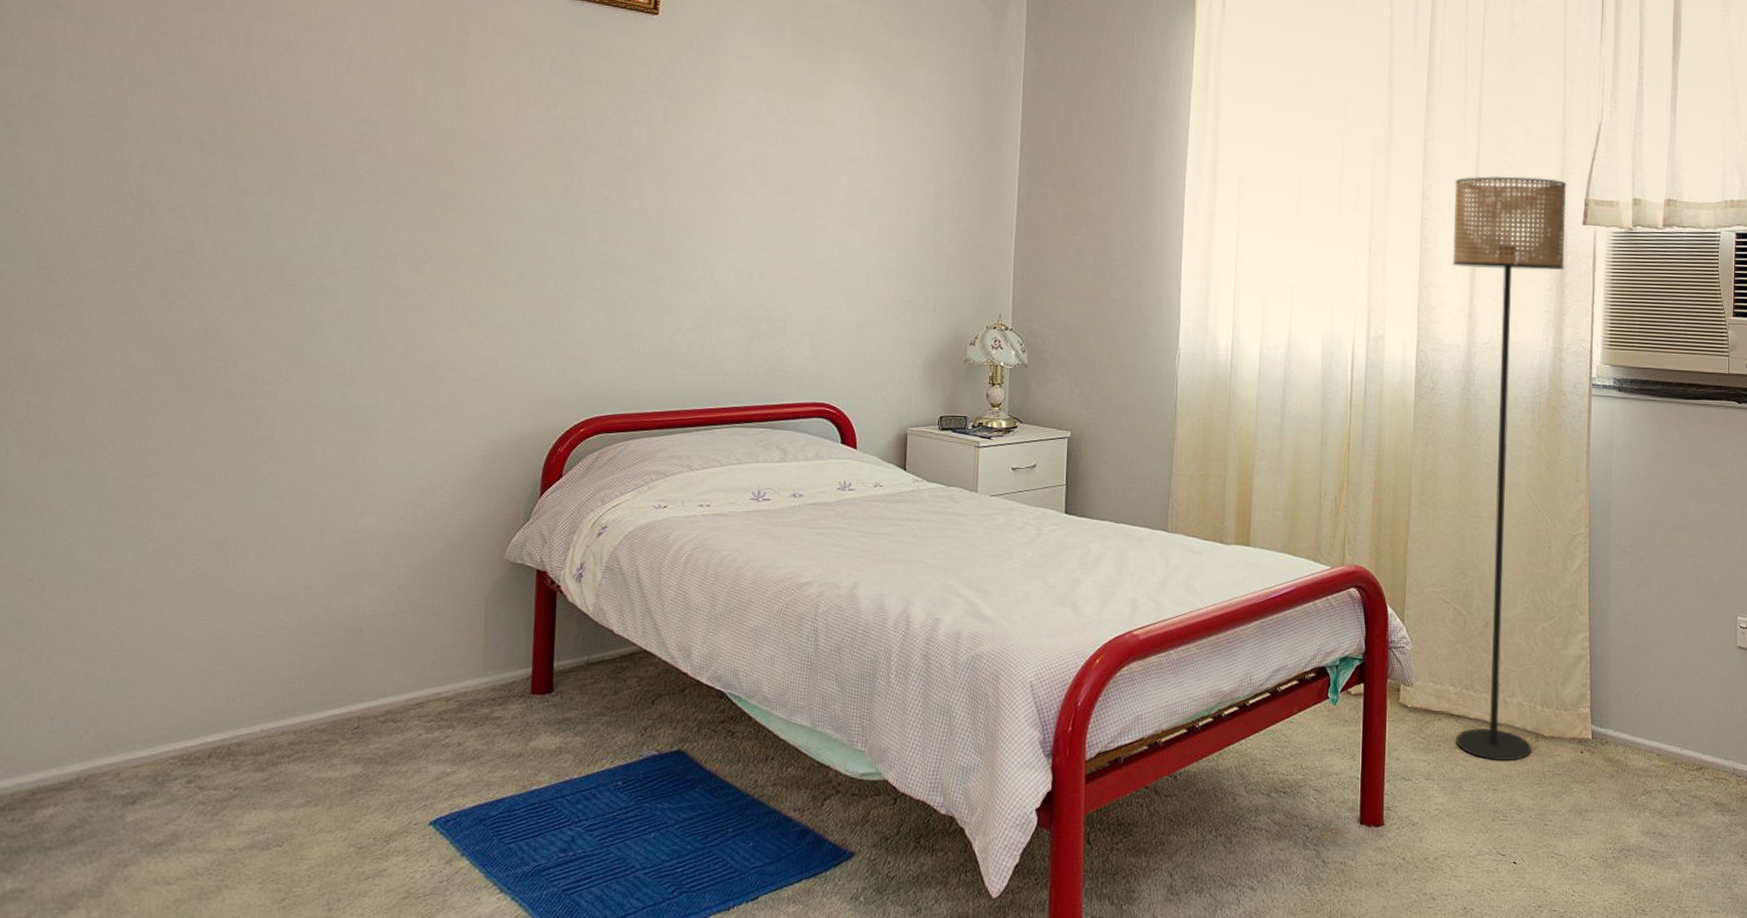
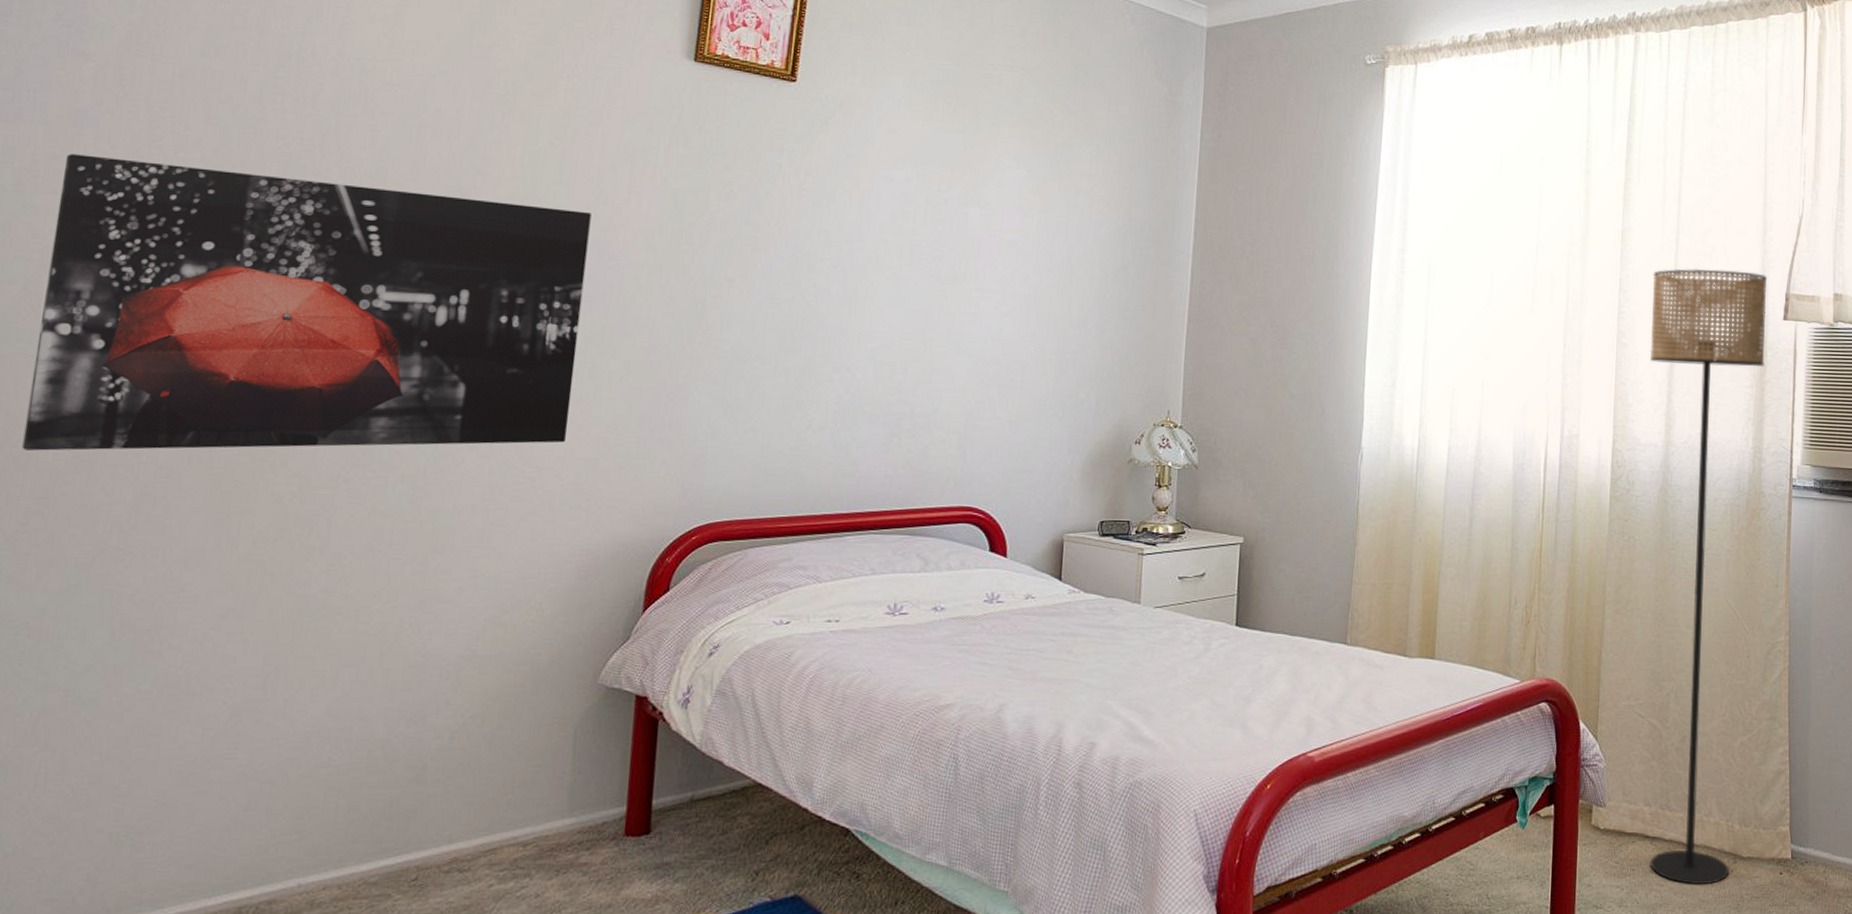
wall art: none [21,93,484,353] -> present [22,154,592,451]

